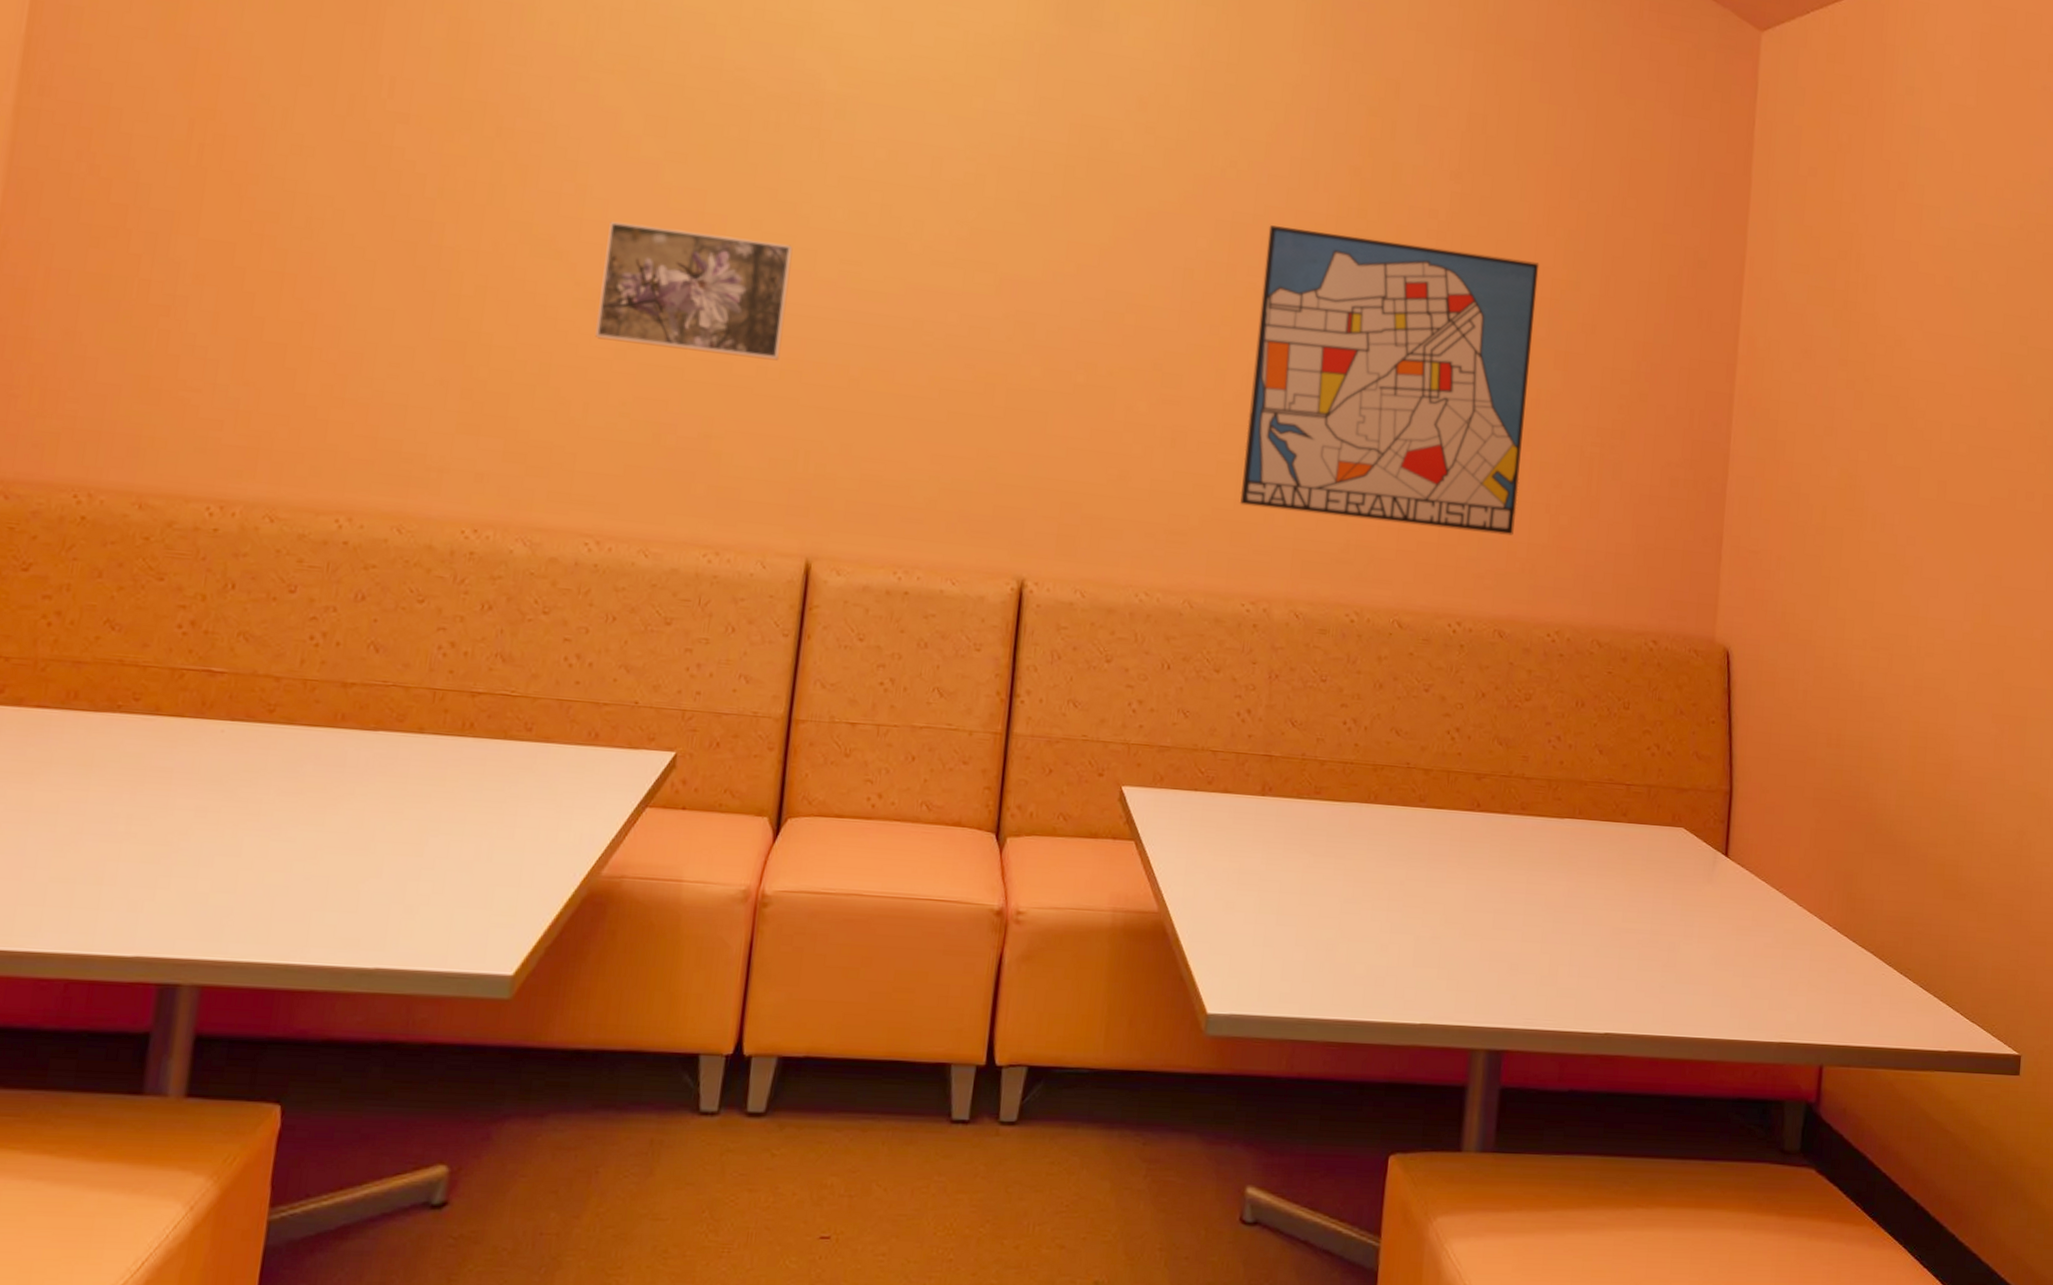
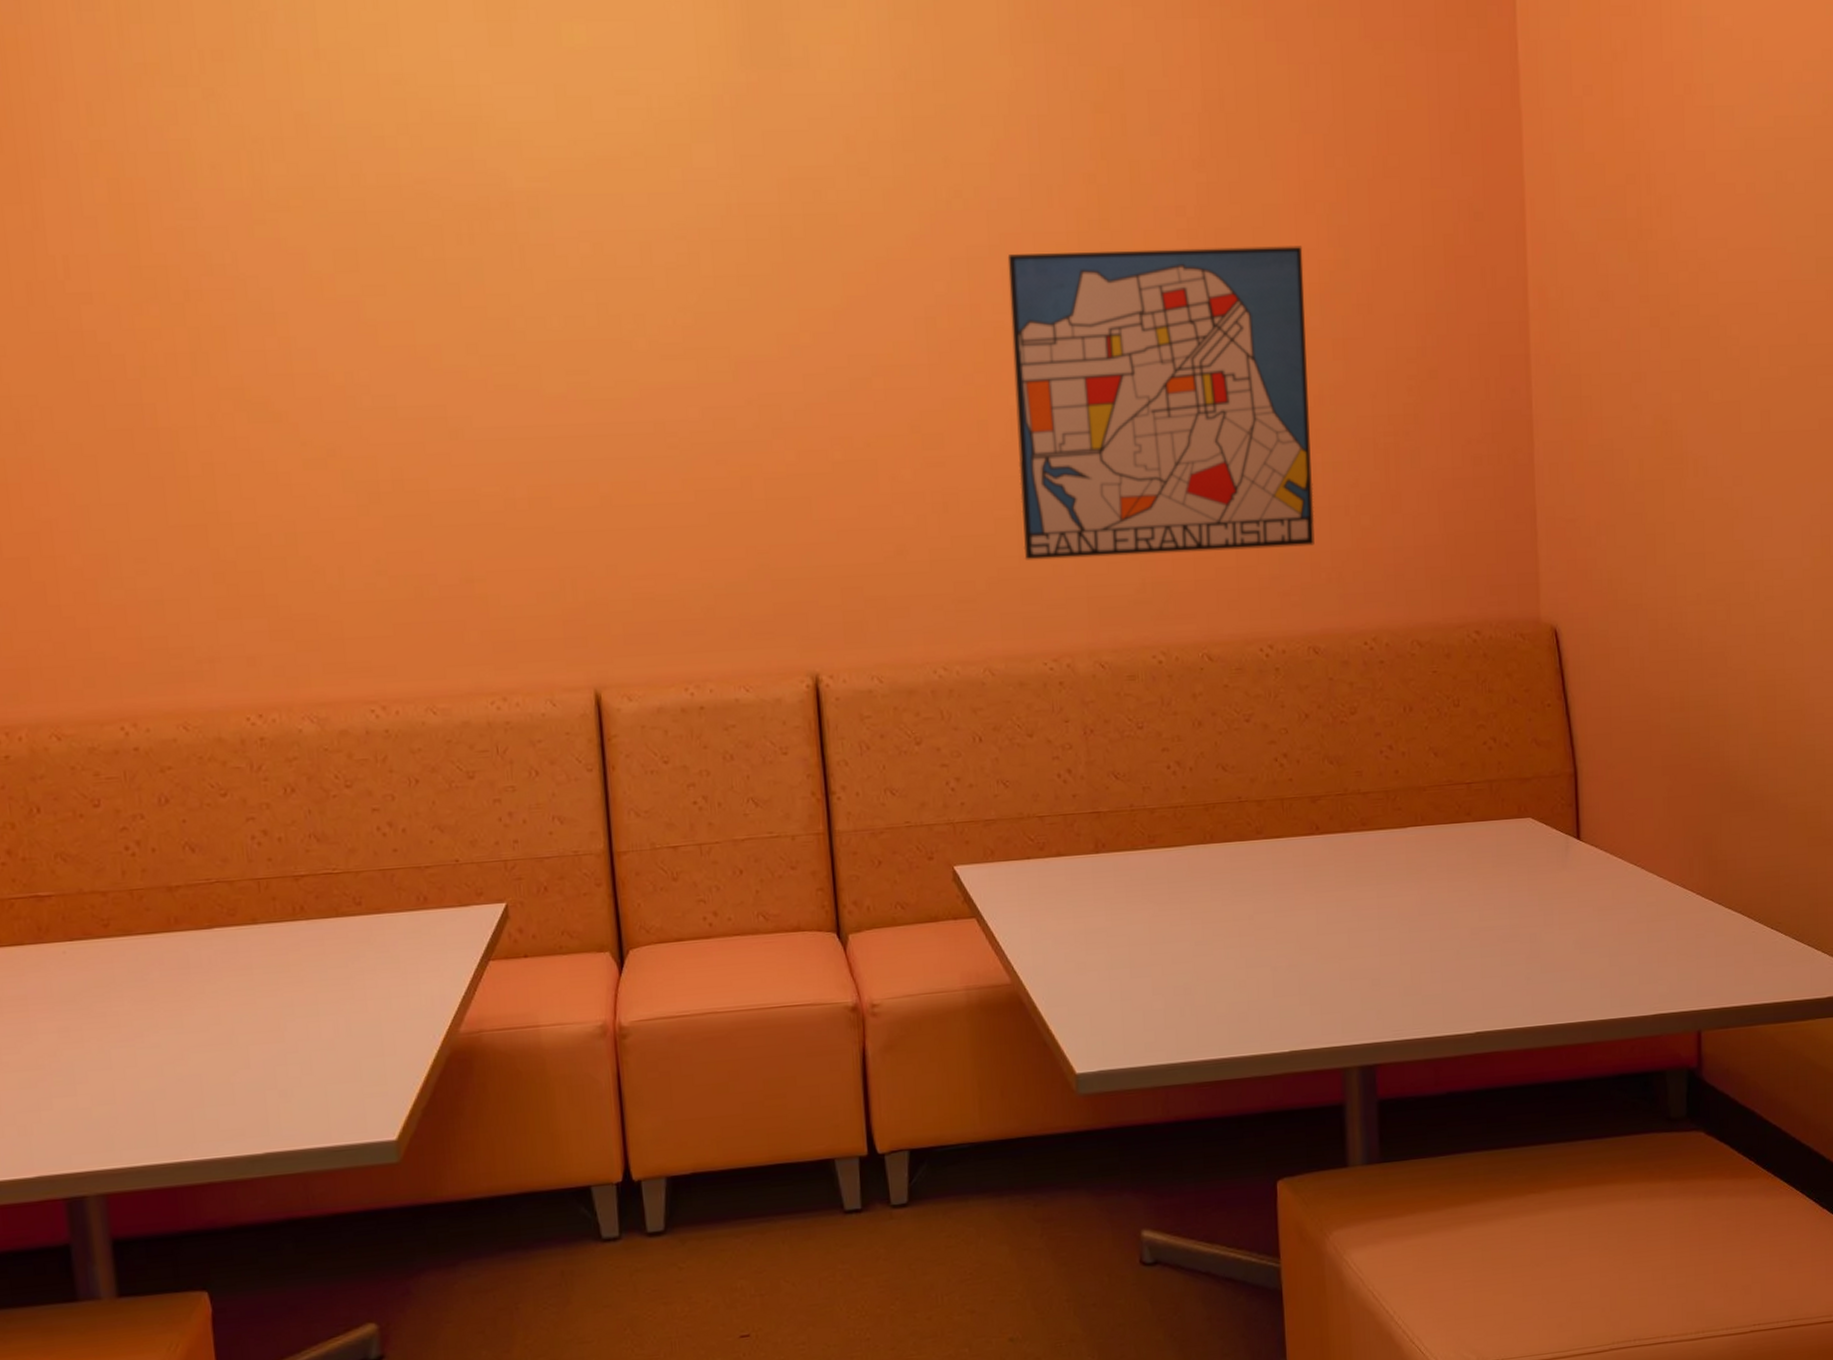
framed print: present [594,221,793,361] -> none [322,364,525,498]

